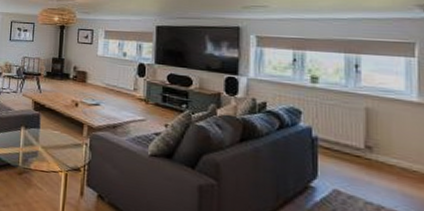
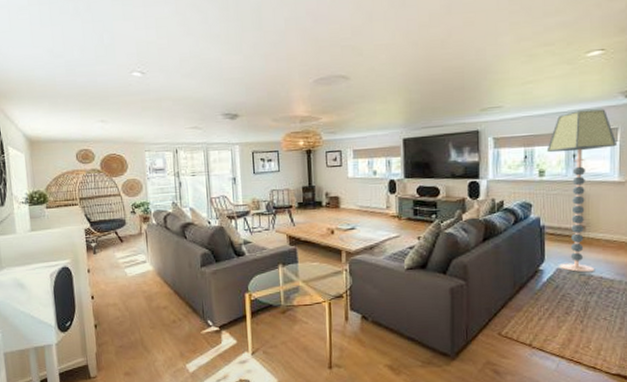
floor lamp: none [321,19,415,204] -> present [546,109,618,273]

